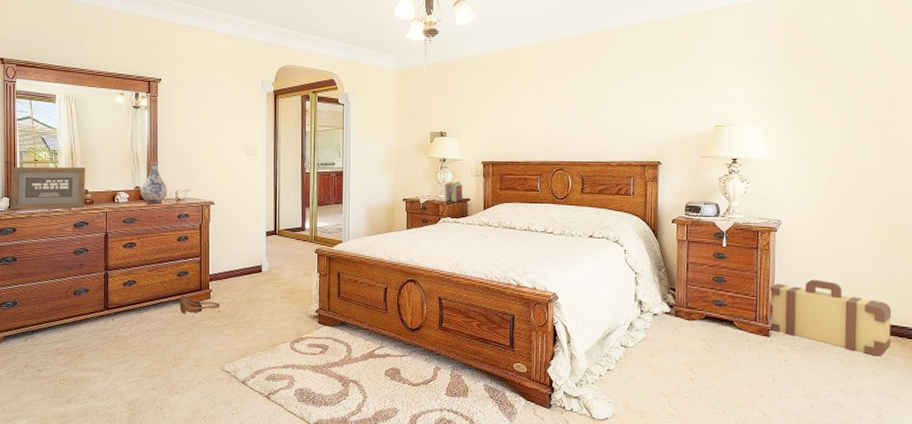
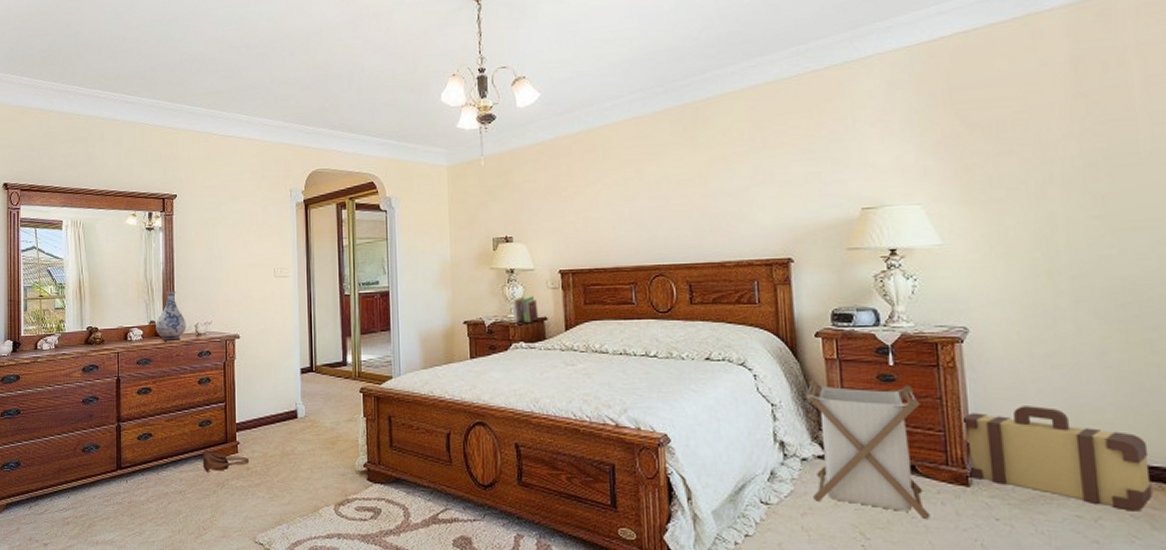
picture frame: present [10,166,85,211] -> none [13,302,95,355]
laundry basket: none [659,255,742,359] -> present [805,379,931,519]

